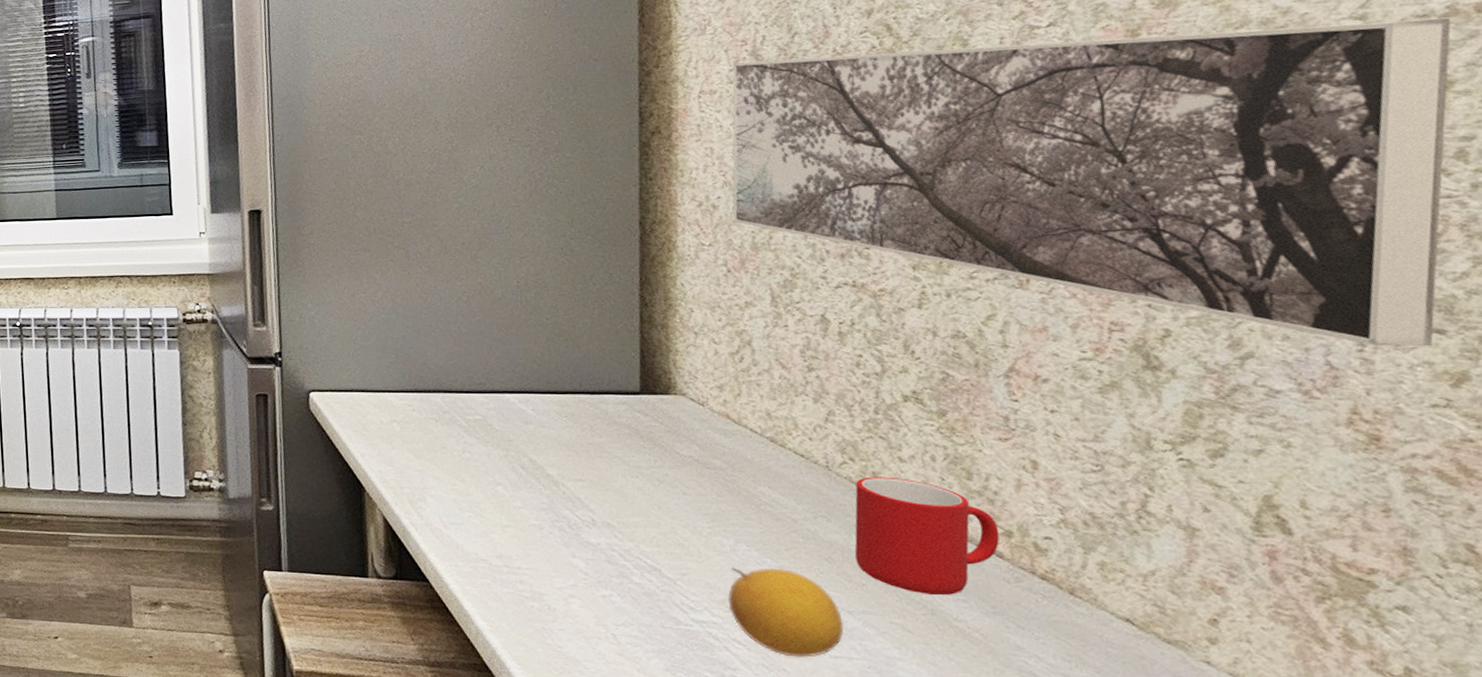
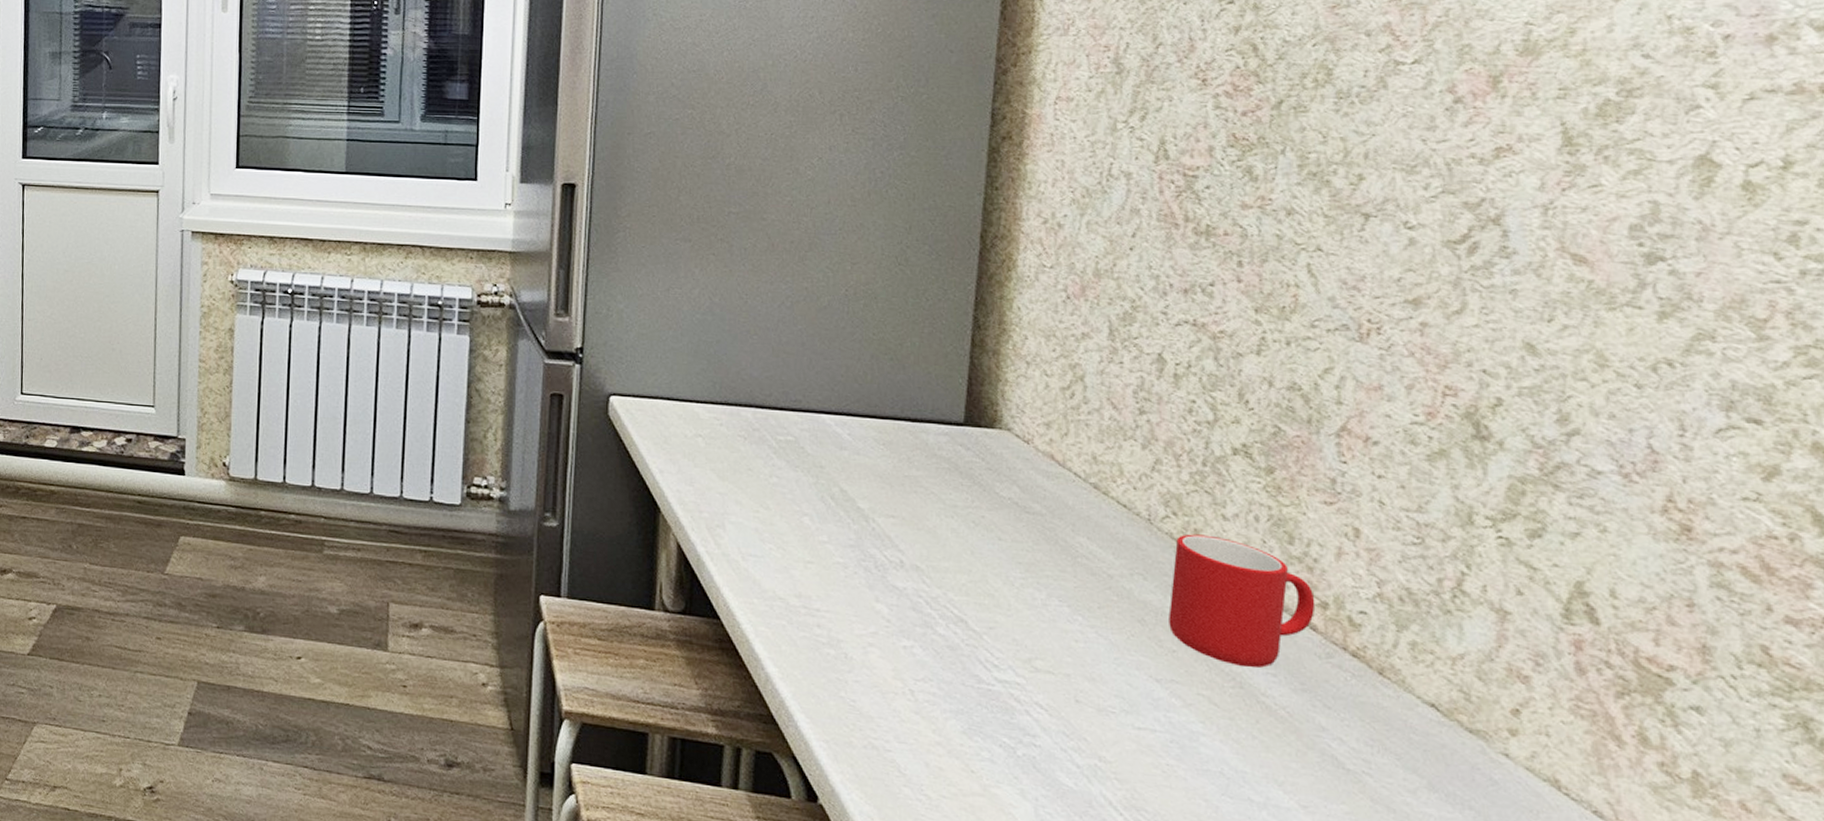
fruit: present [727,567,844,658] -> none [1033,623,1150,727]
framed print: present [732,17,1452,347] -> none [1077,69,1797,436]

